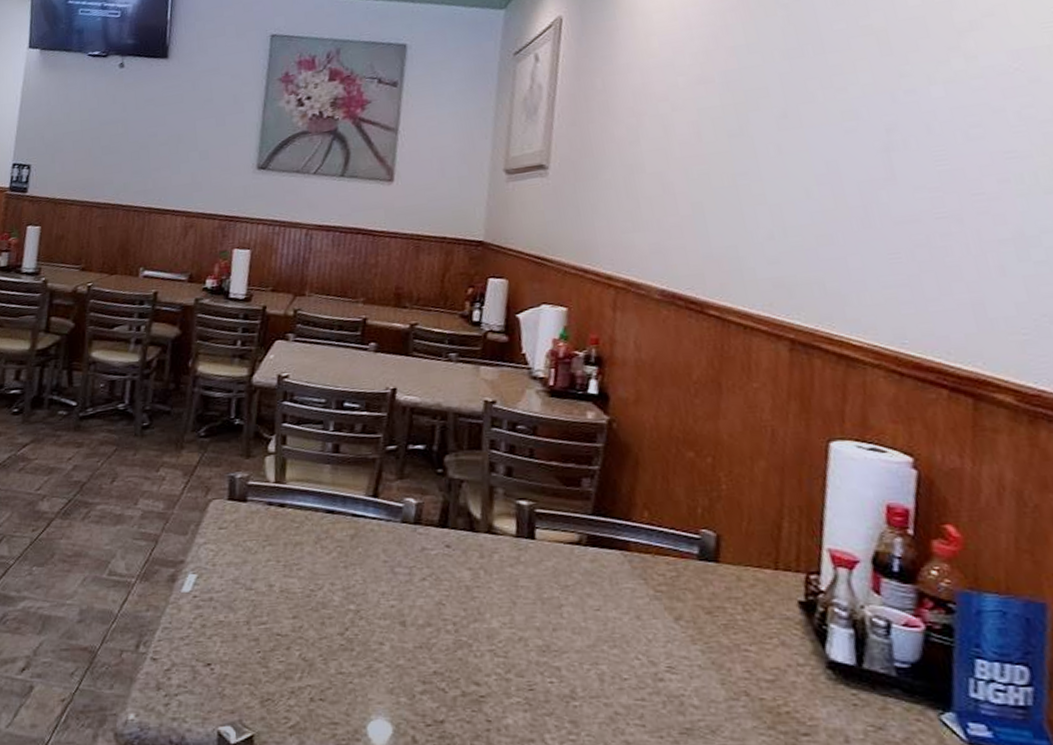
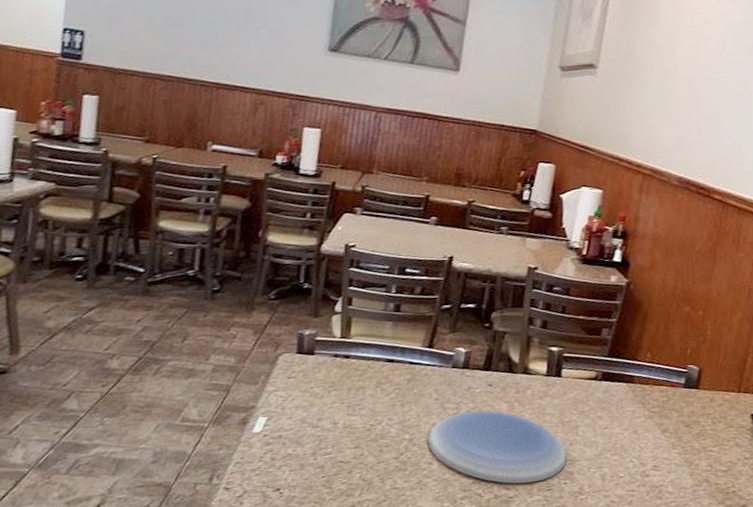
plate: none [376,578,551,679] -> present [427,410,567,484]

